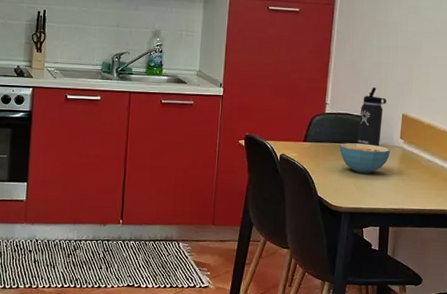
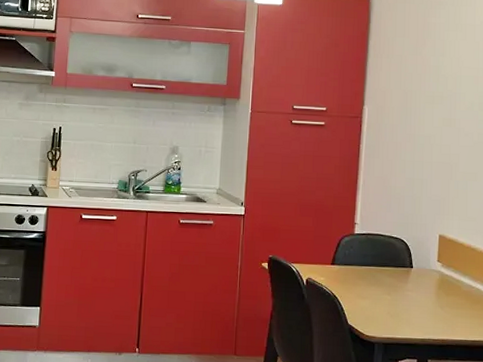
cereal bowl: present [340,143,391,174] -> none [371,266,427,301]
thermos bottle: present [357,87,386,147] -> none [390,206,421,270]

